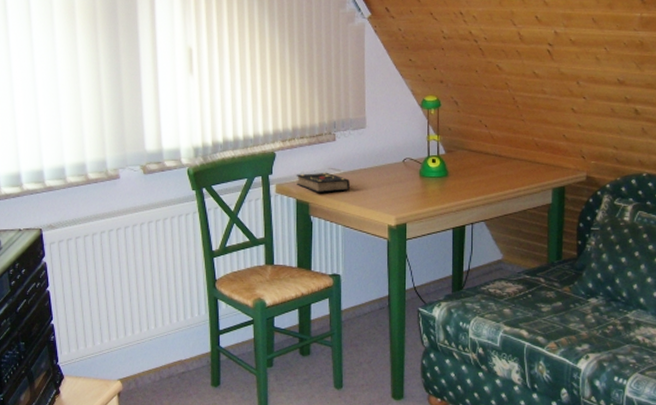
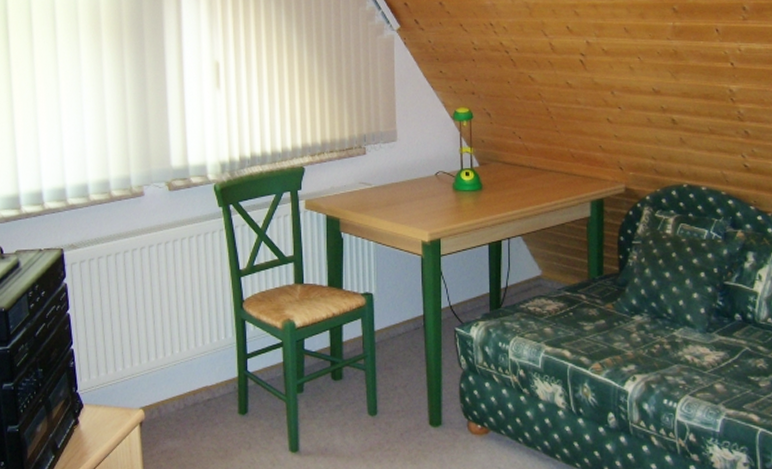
book: present [296,172,350,193] -> none [325,186,381,208]

